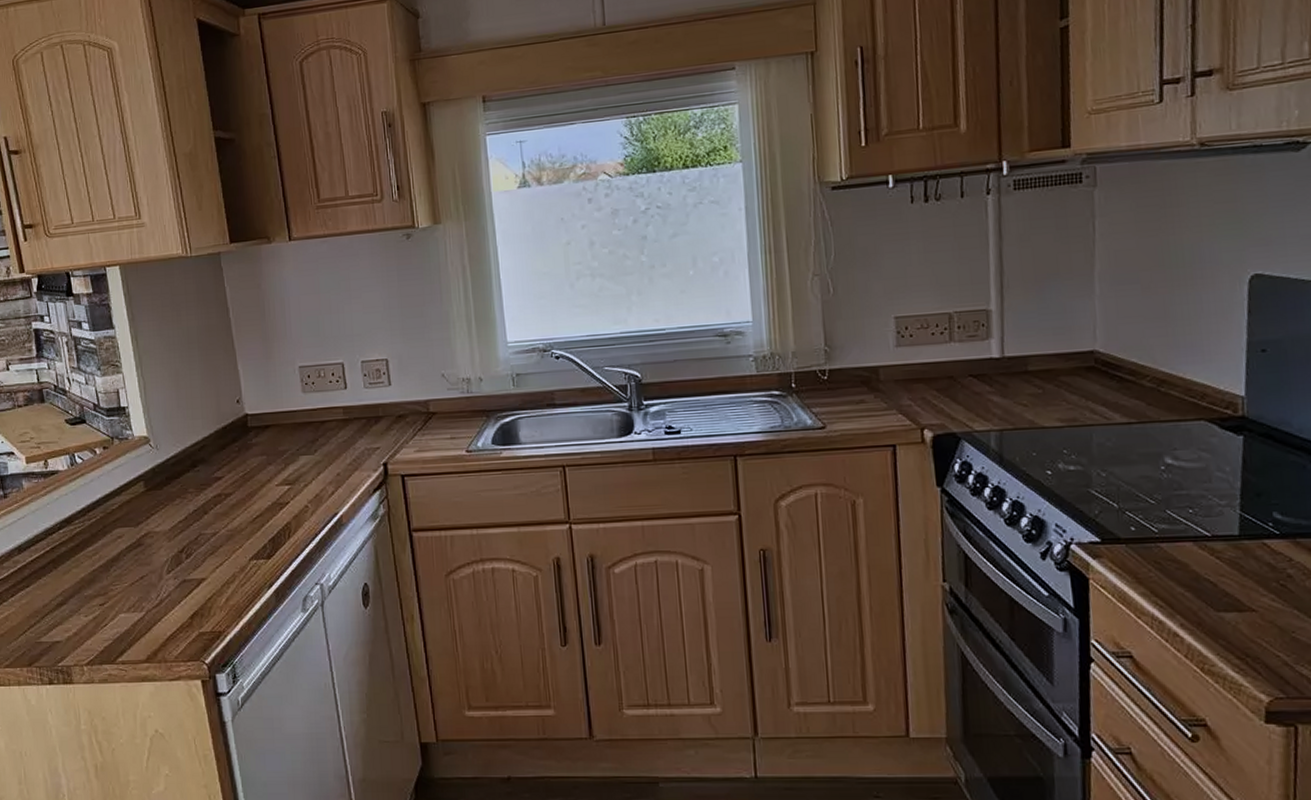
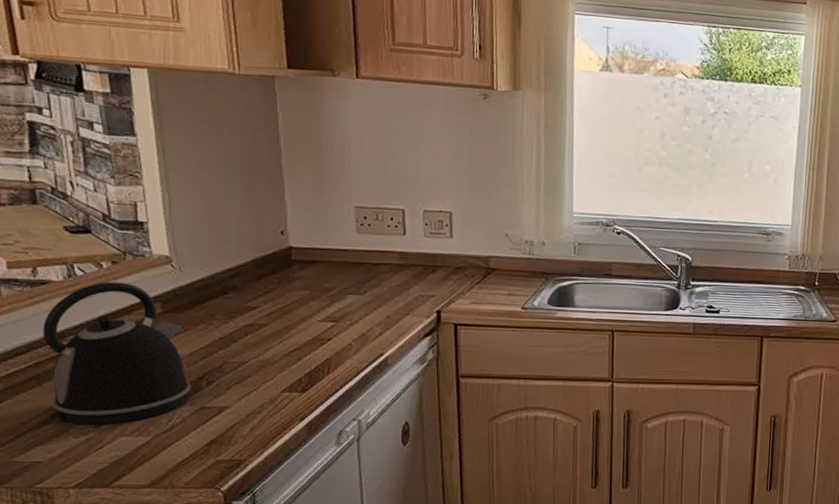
kettle: none [55,465,174,604] -> present [42,282,191,425]

